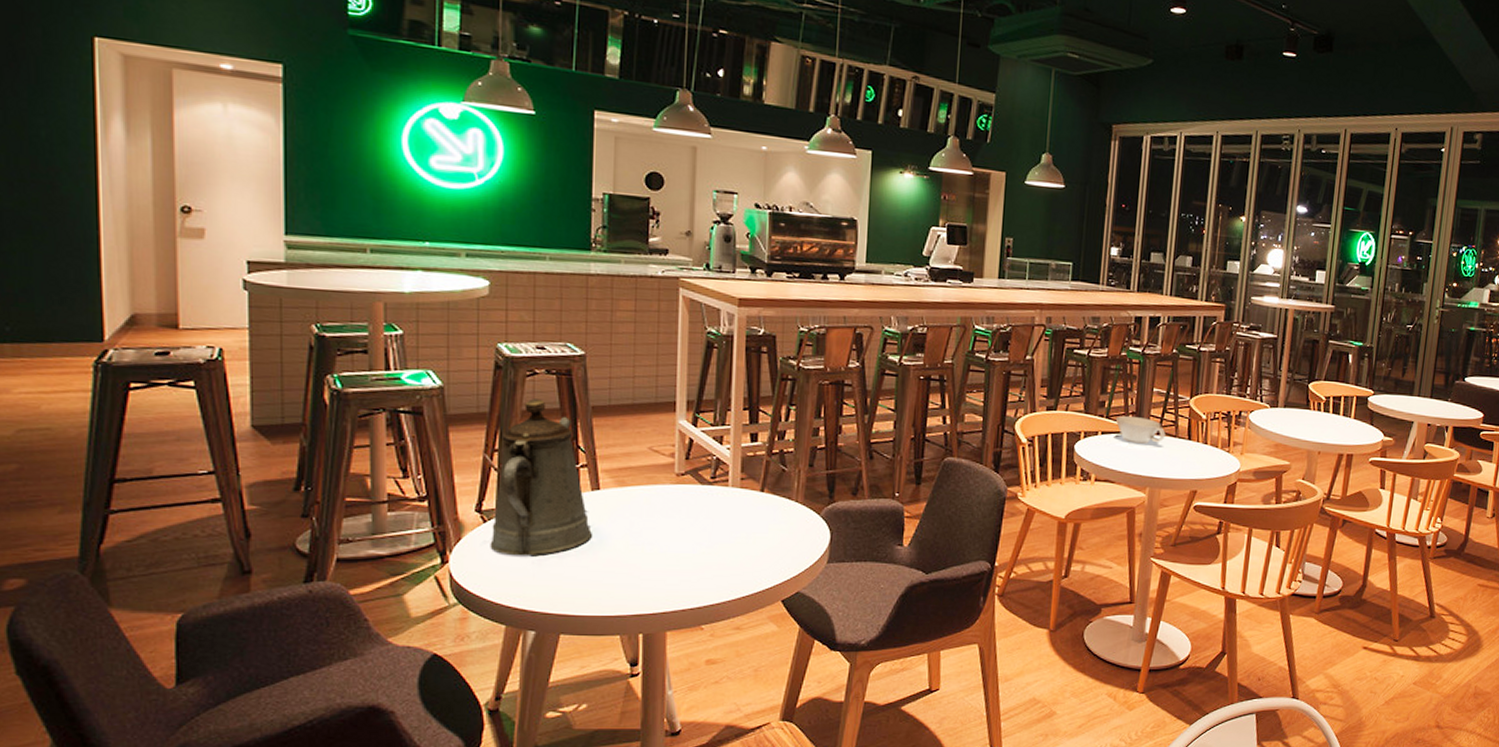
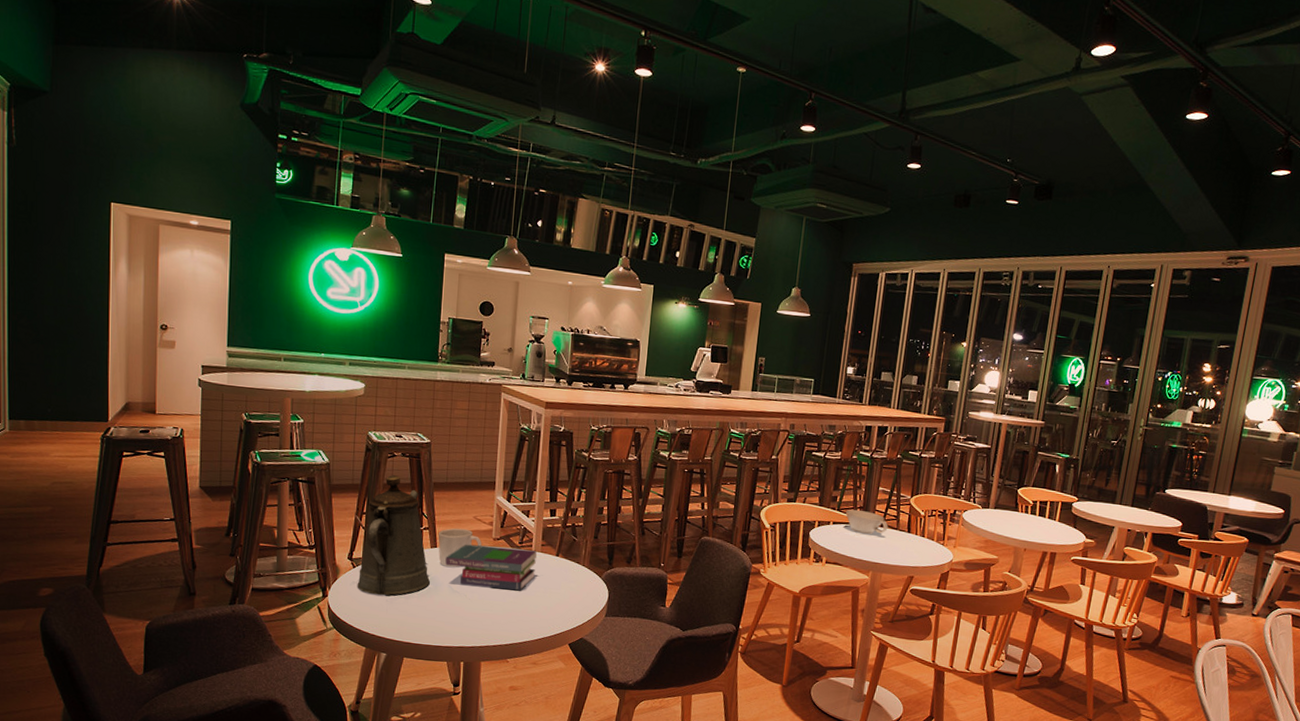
mug: none [600,463,662,514] -> present [438,528,482,567]
books: none [612,483,735,538] -> present [445,544,537,591]

